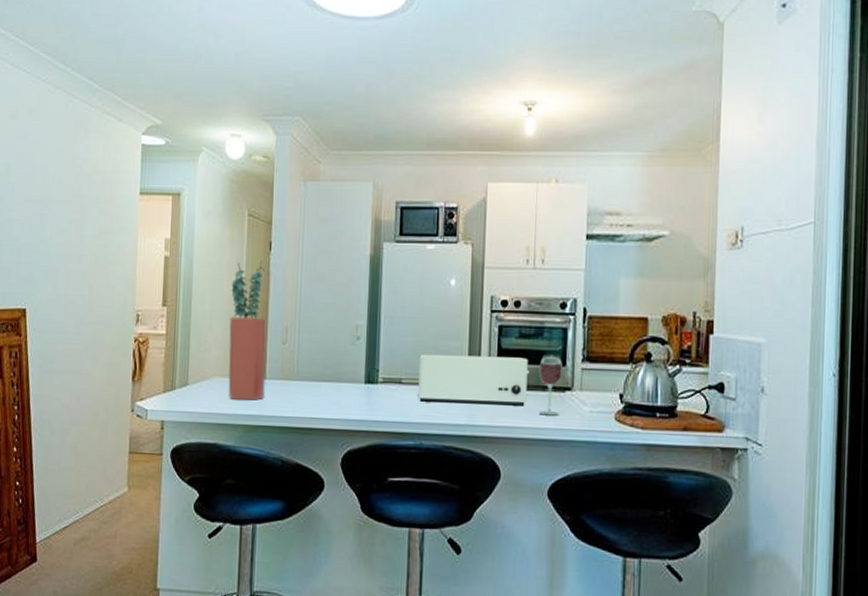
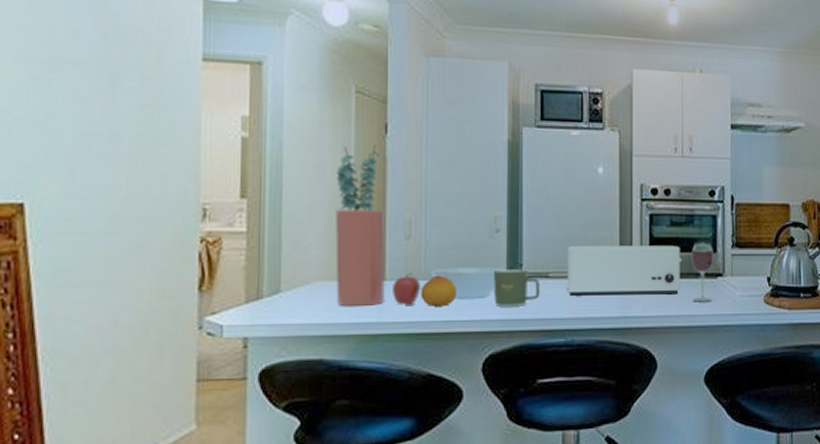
fruit: none [271,373,293,402] -> present [393,272,420,305]
fruit: none [293,377,323,404] -> present [420,275,457,306]
bowl: none [301,370,366,401] -> present [430,266,508,300]
mug: none [353,374,394,409] -> present [493,269,541,307]

